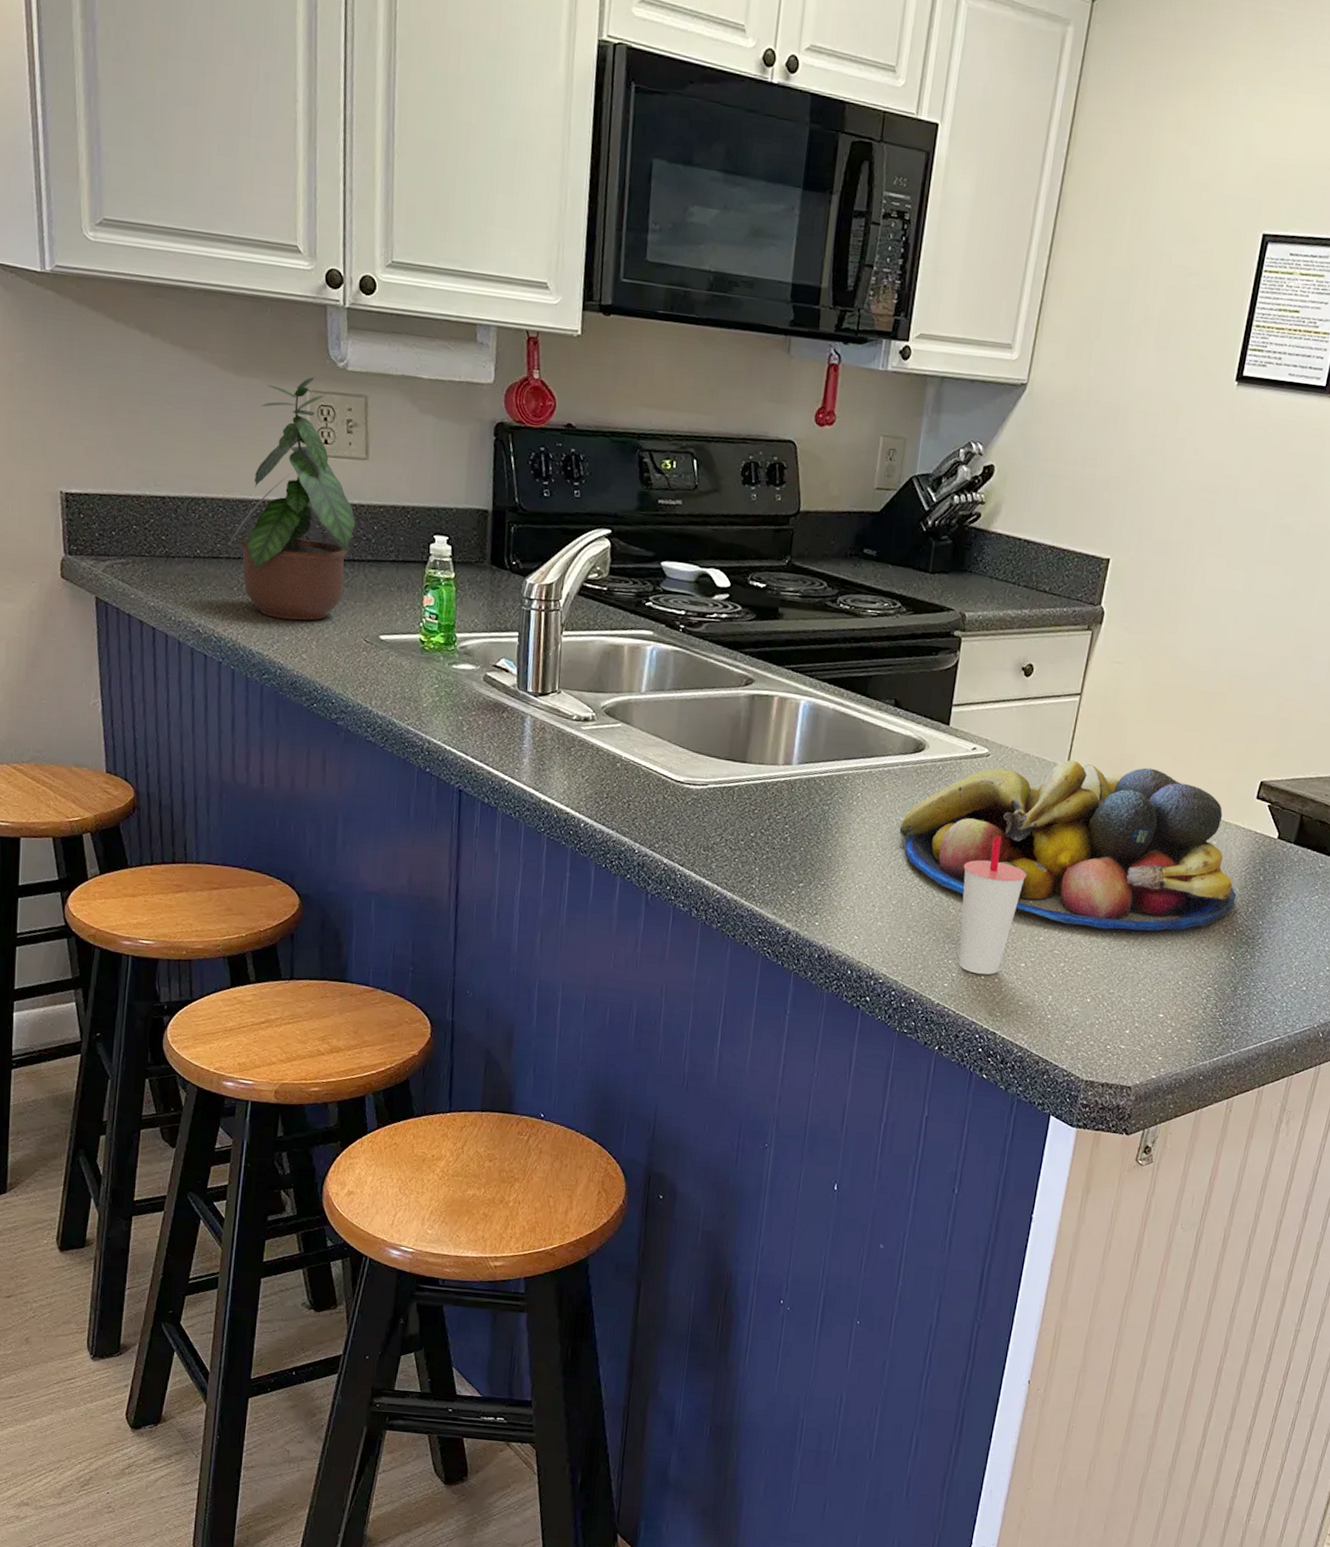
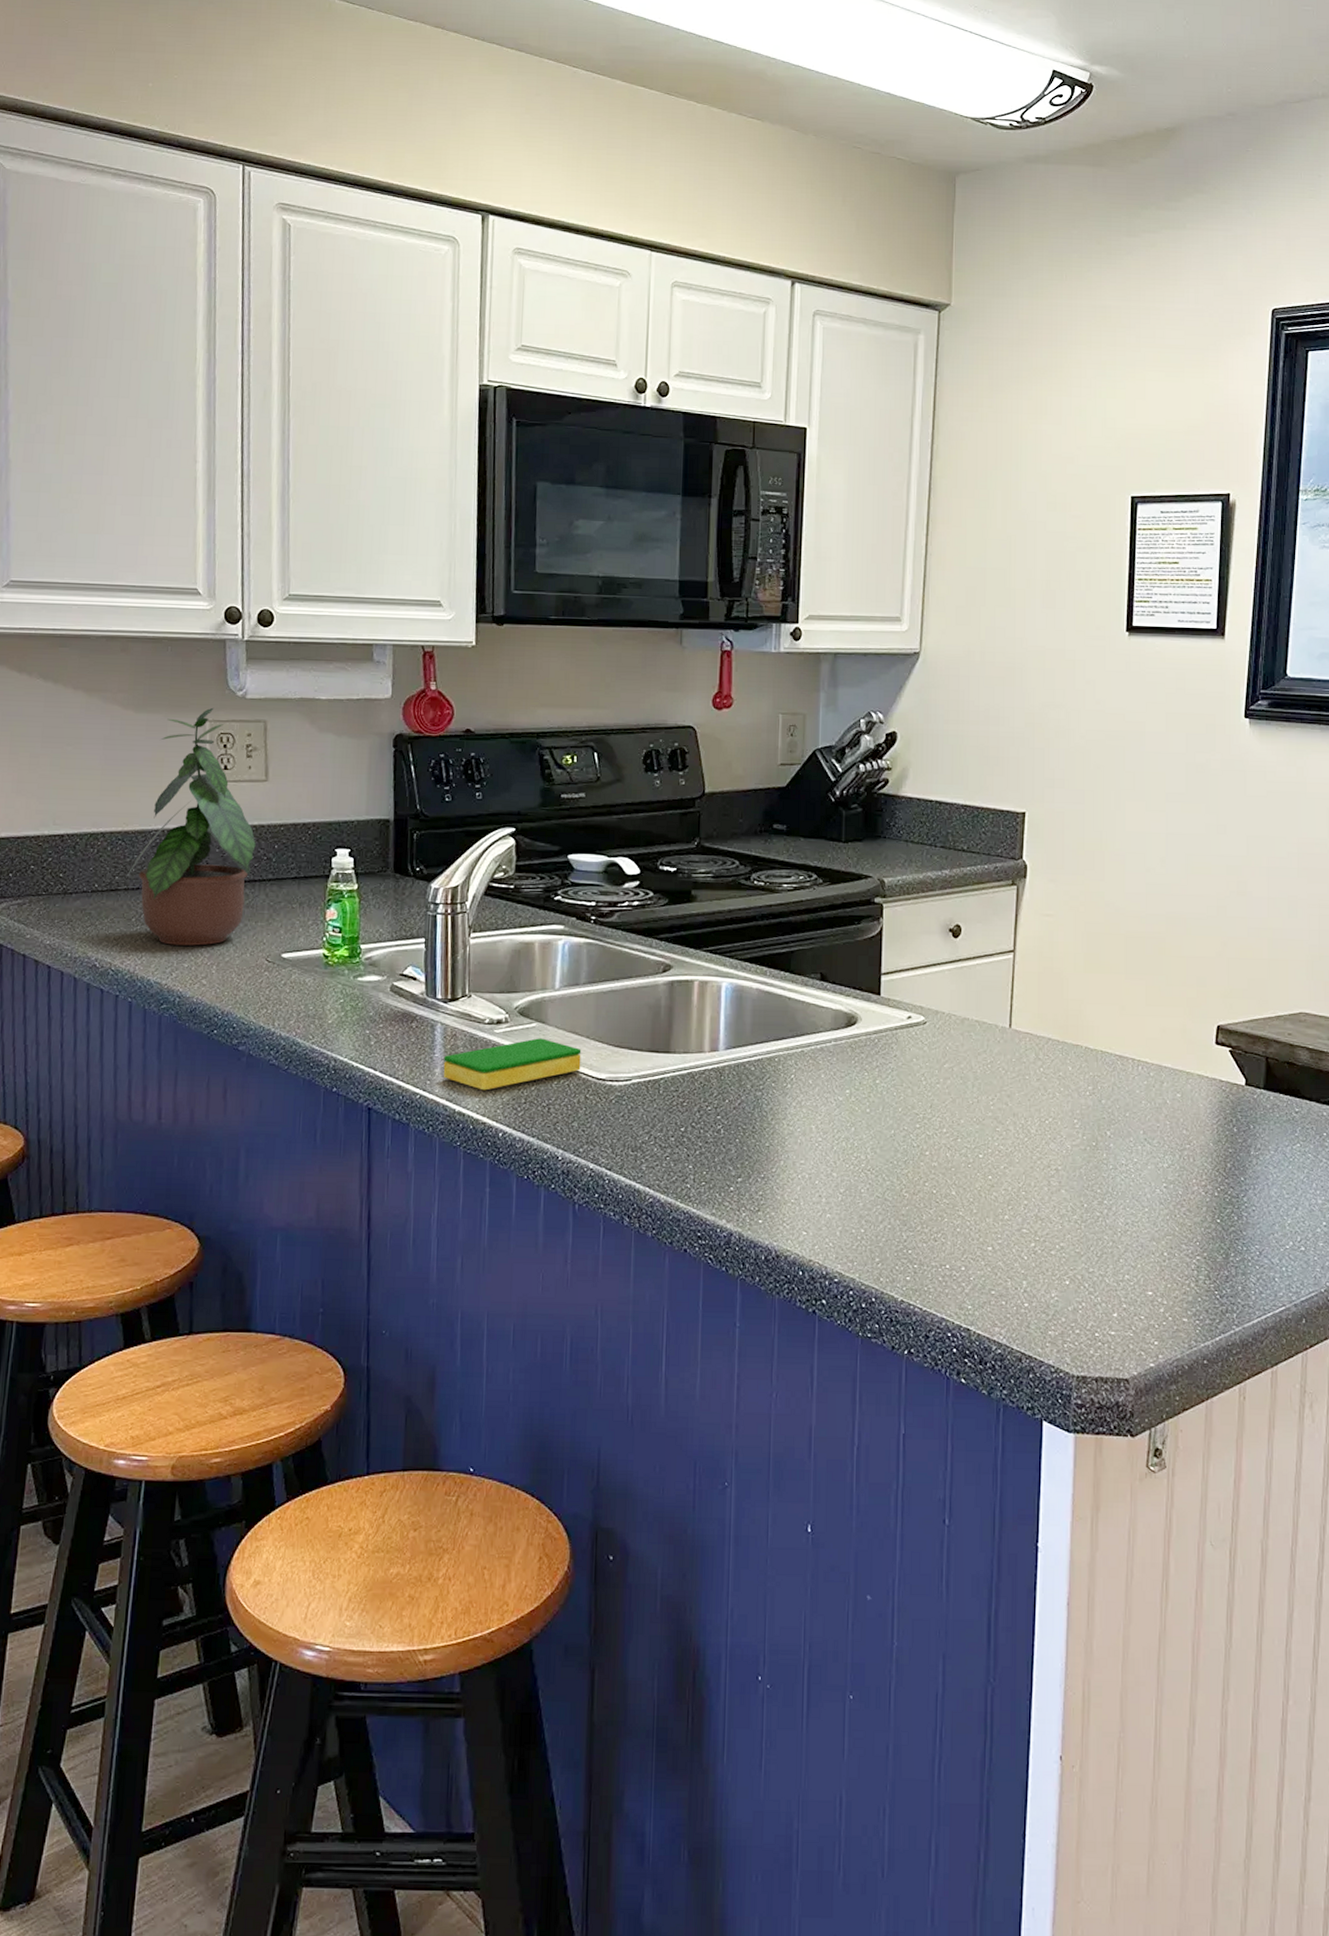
dish sponge: none [530,738,663,783] -> present [443,1038,582,1091]
fruit bowl: present [899,760,1237,931] -> none [839,1020,1211,1200]
cup: present [959,835,1027,975] -> none [912,1107,982,1264]

